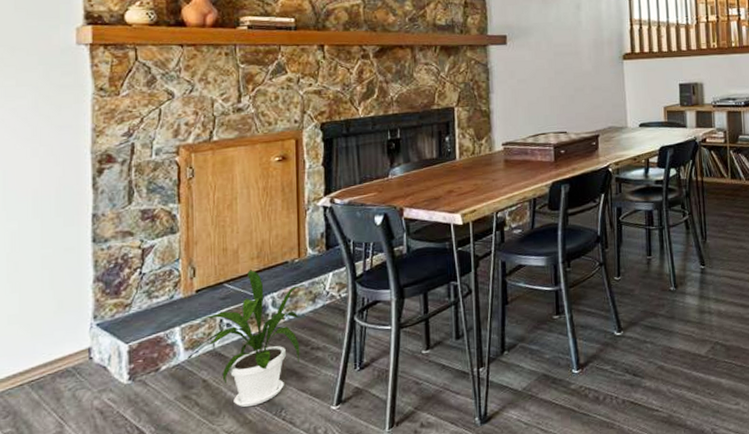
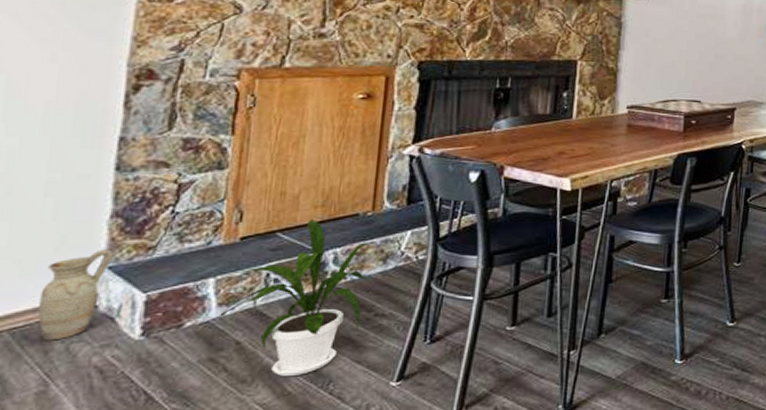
ceramic jug: none [48,309,99,390] -> present [38,249,113,341]

